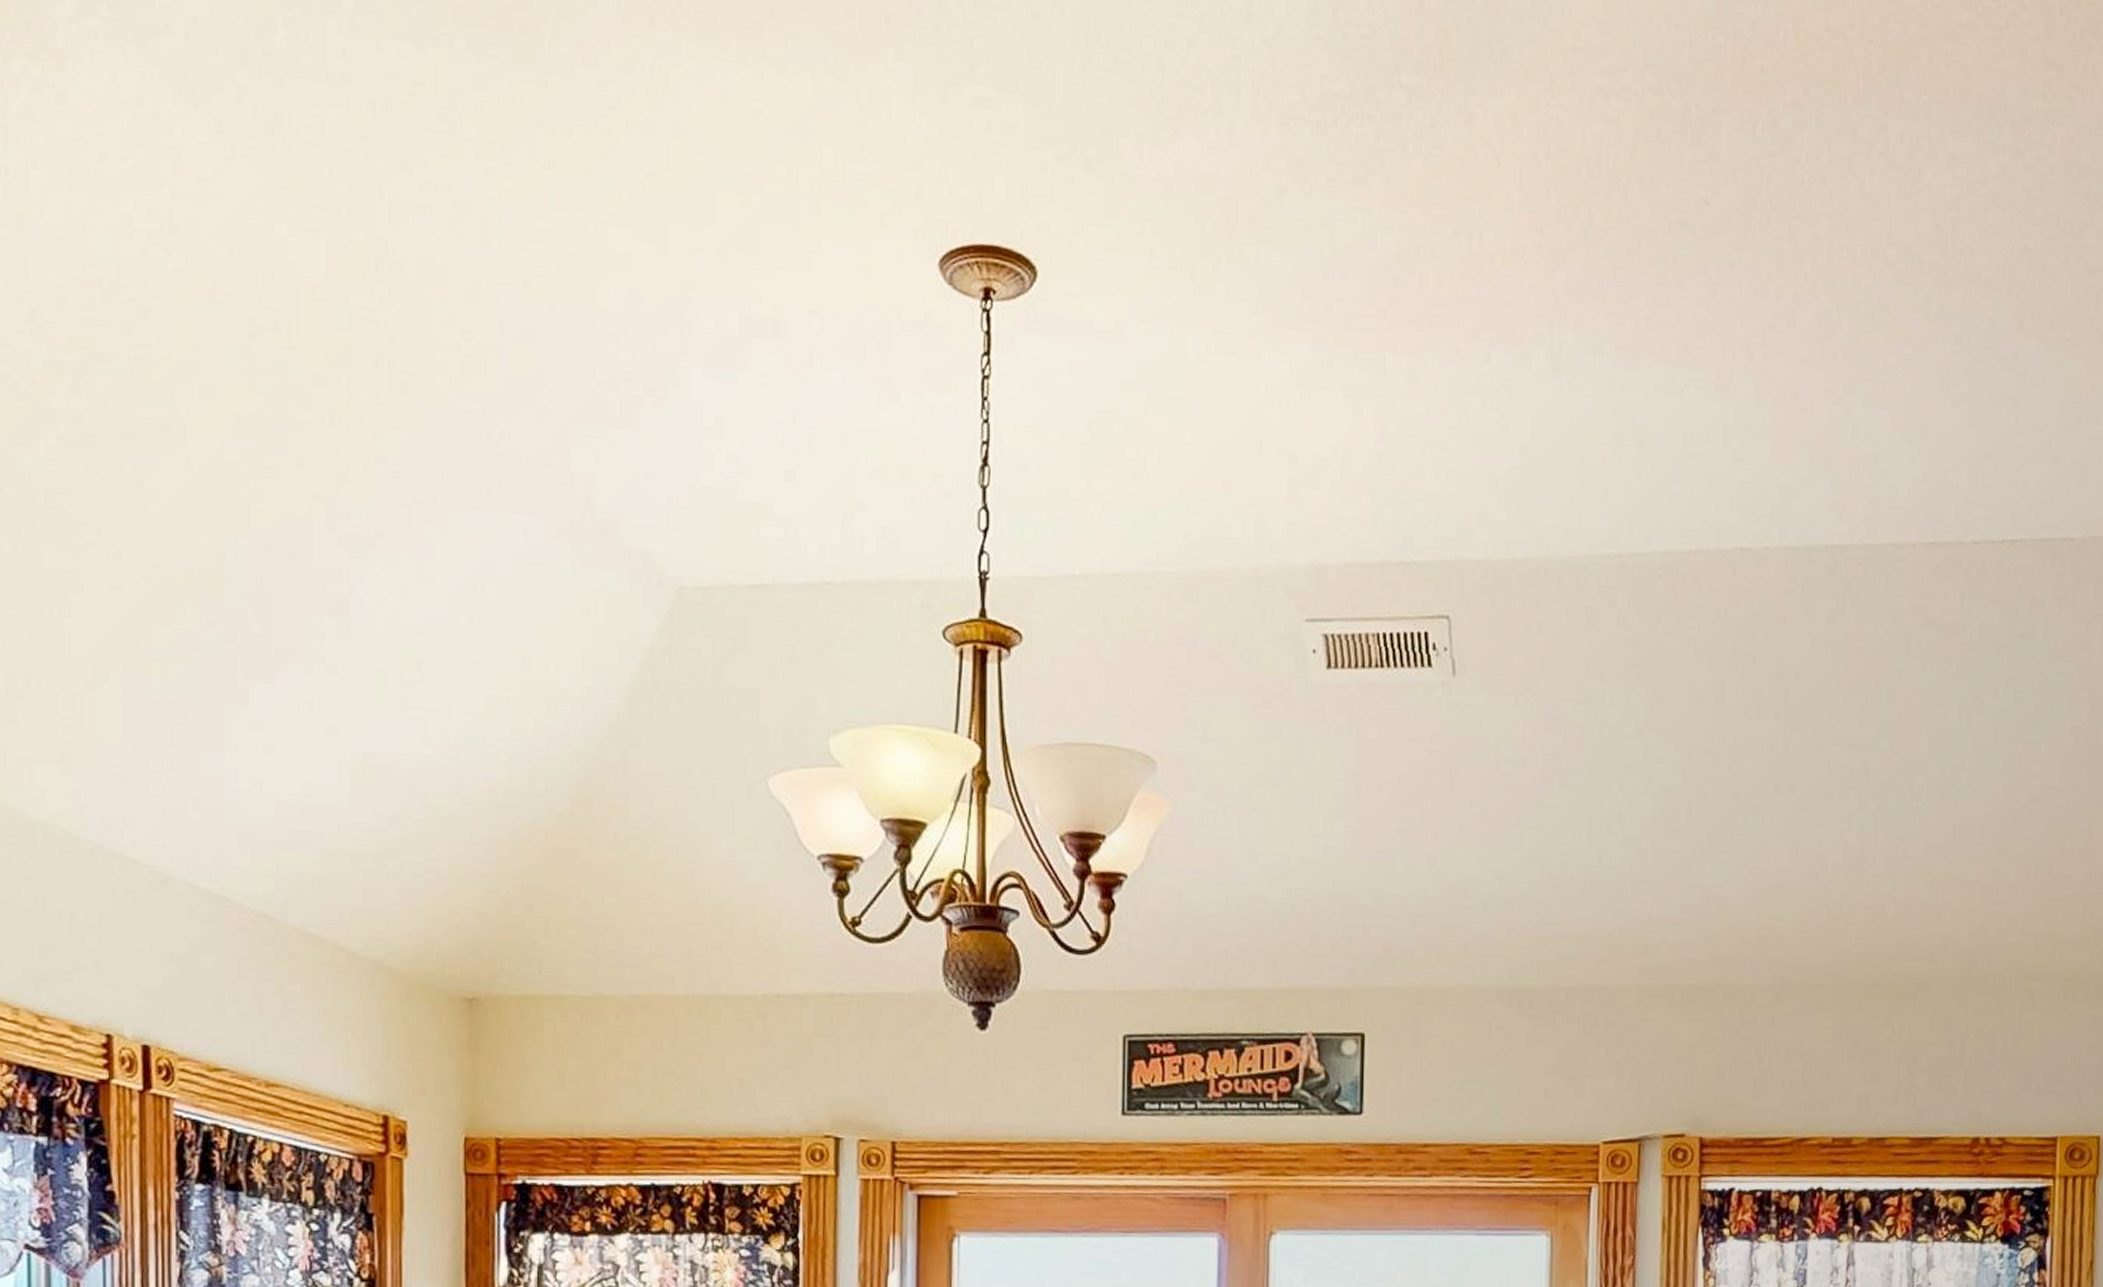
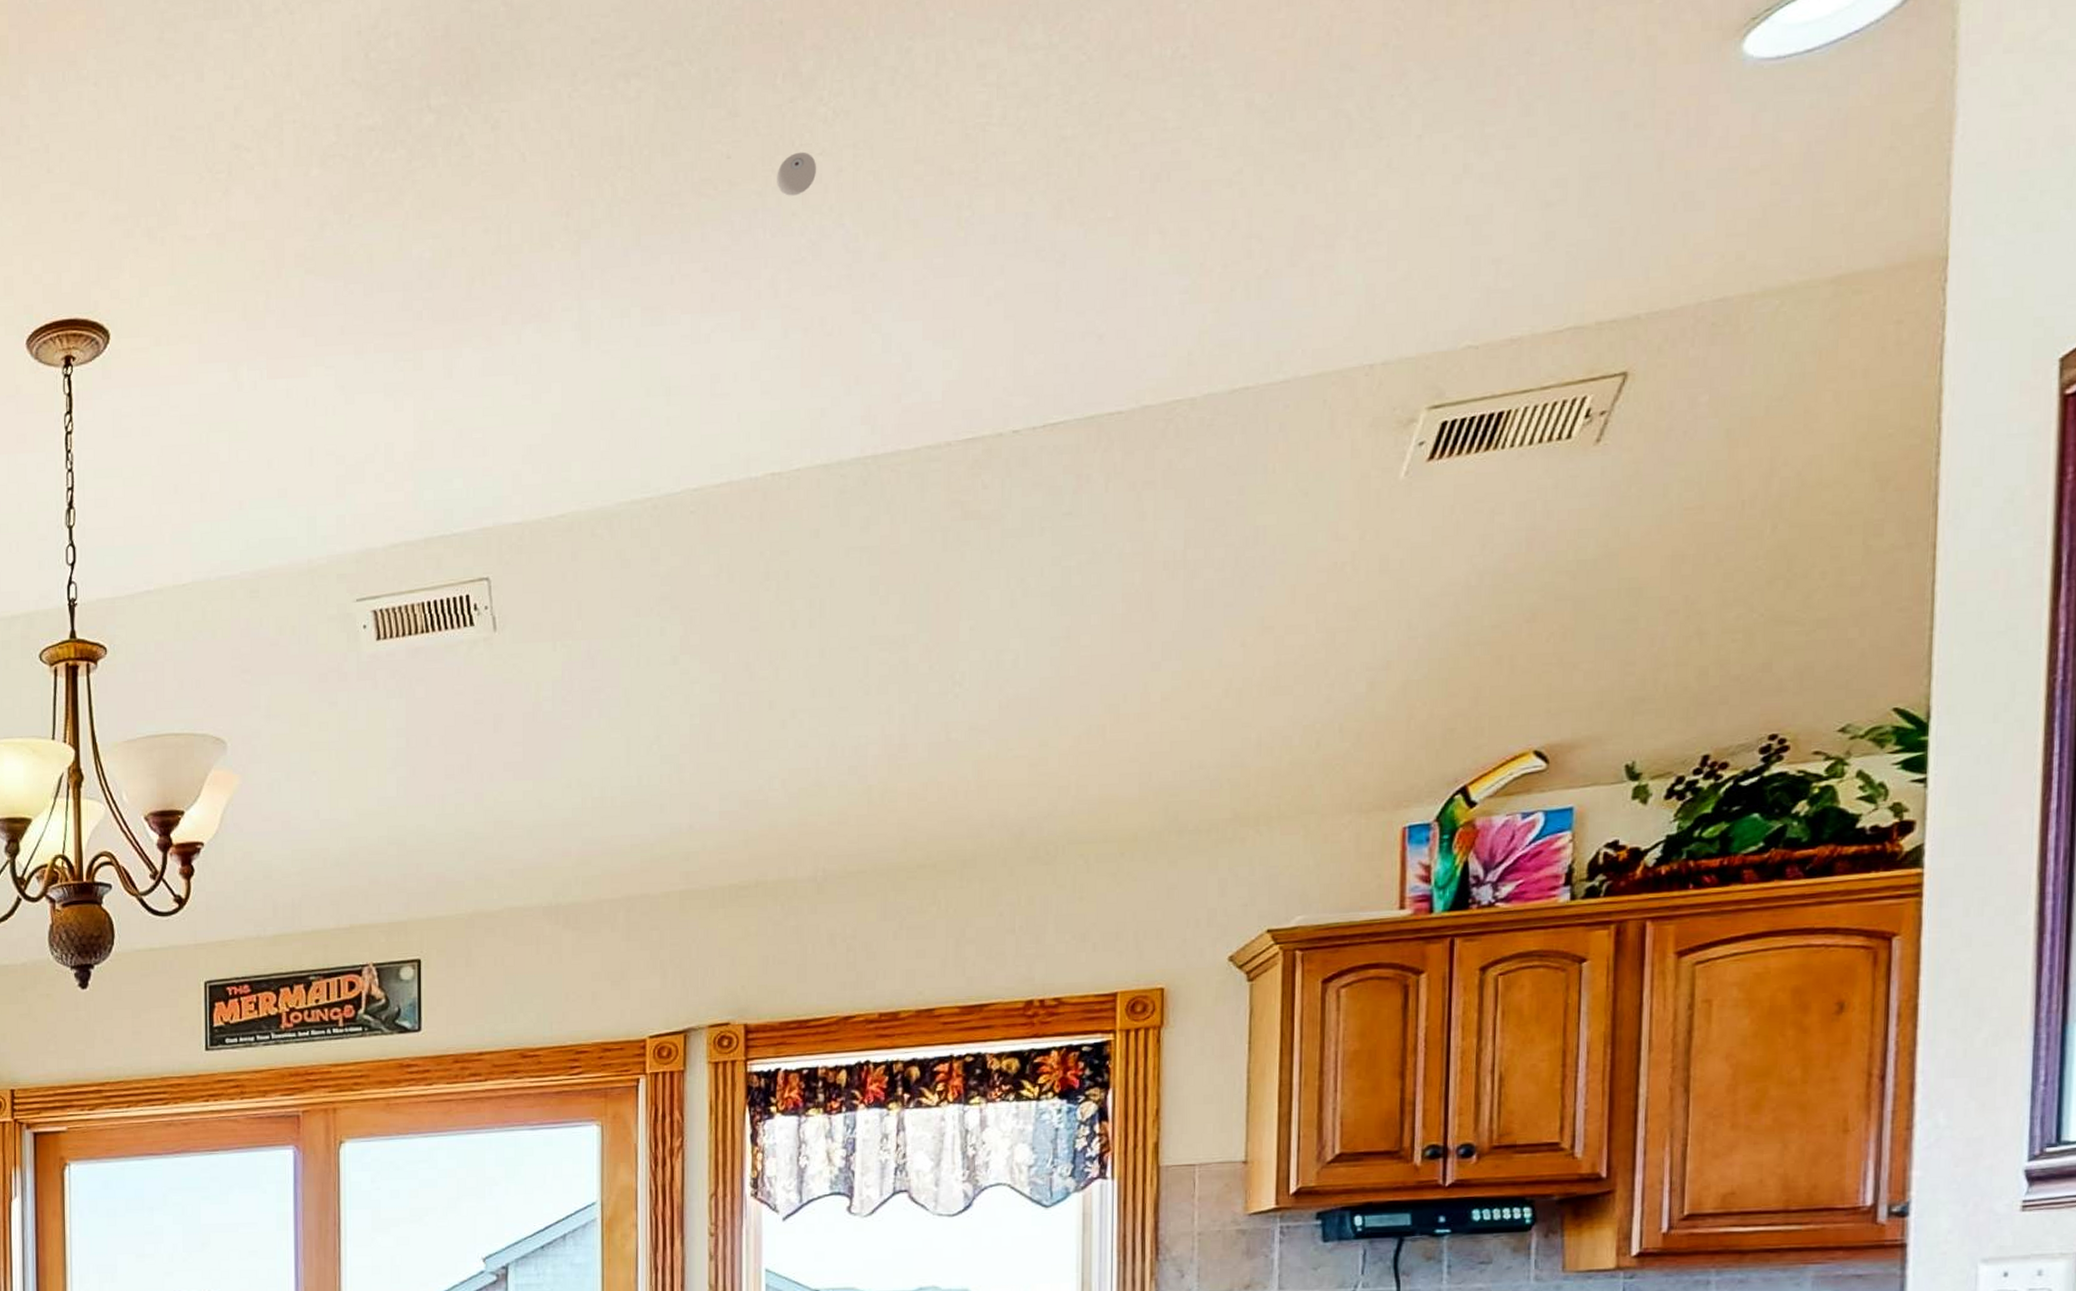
eyeball: none [1753,211,1794,257] -> present [777,151,817,196]

